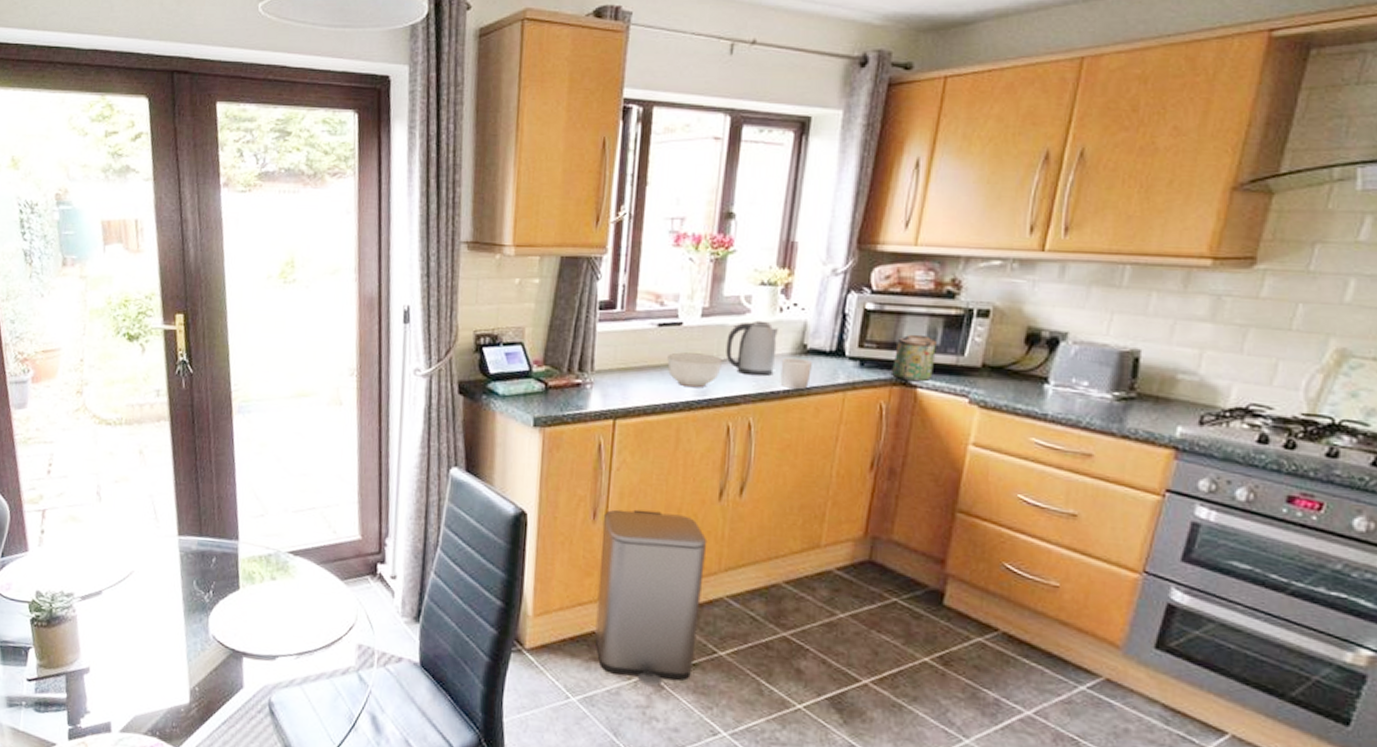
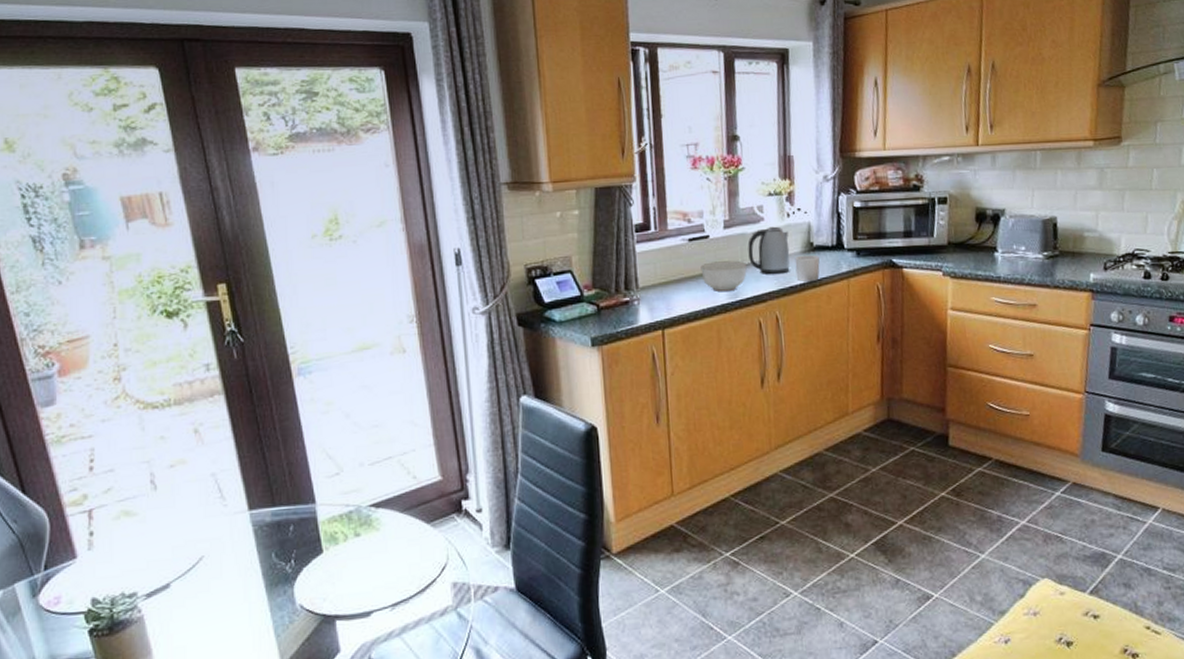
pedal bin: present [595,510,708,687] -> none [666,406,761,565]
canister: present [892,334,936,382] -> none [881,223,913,264]

